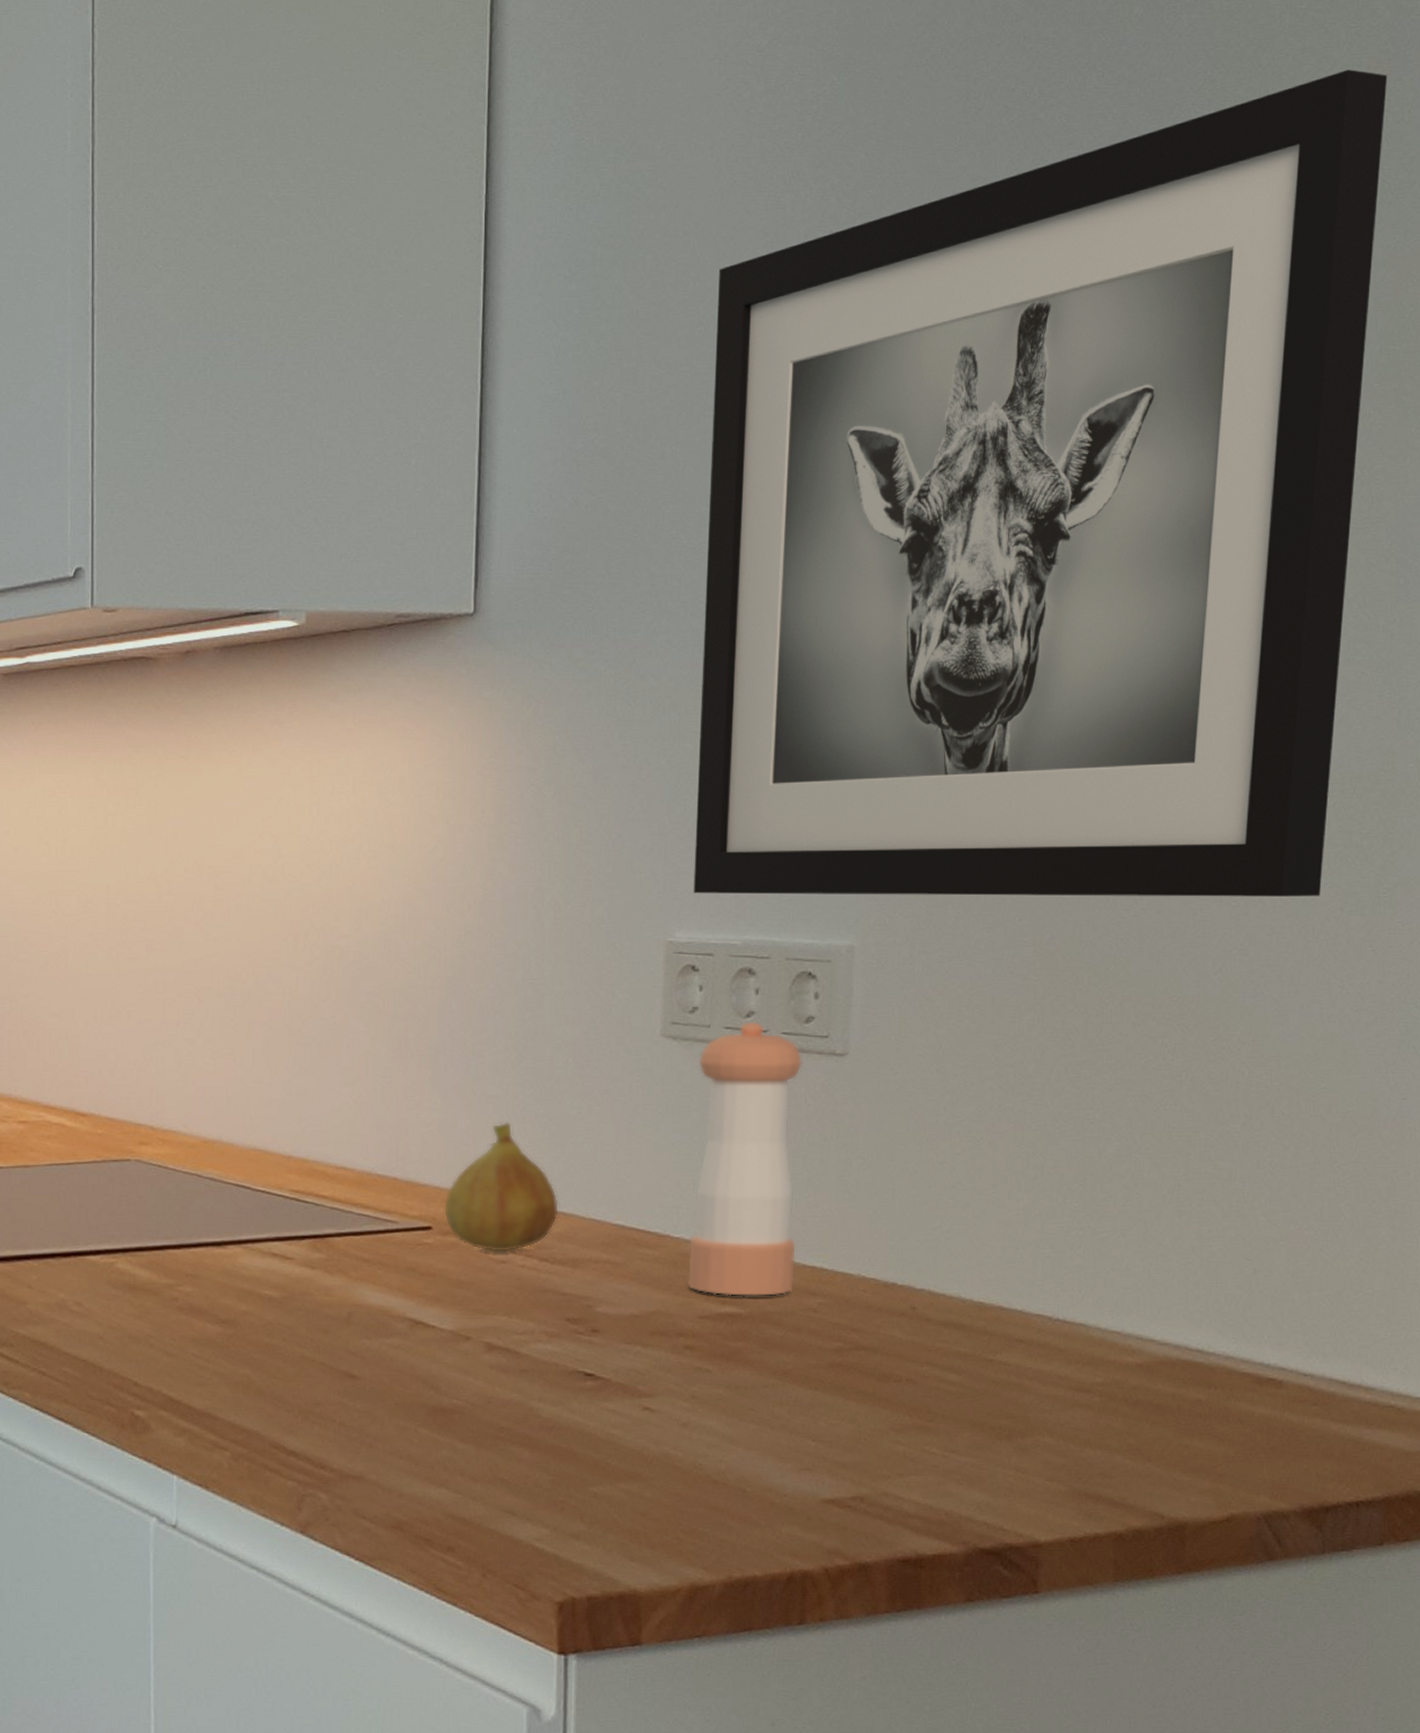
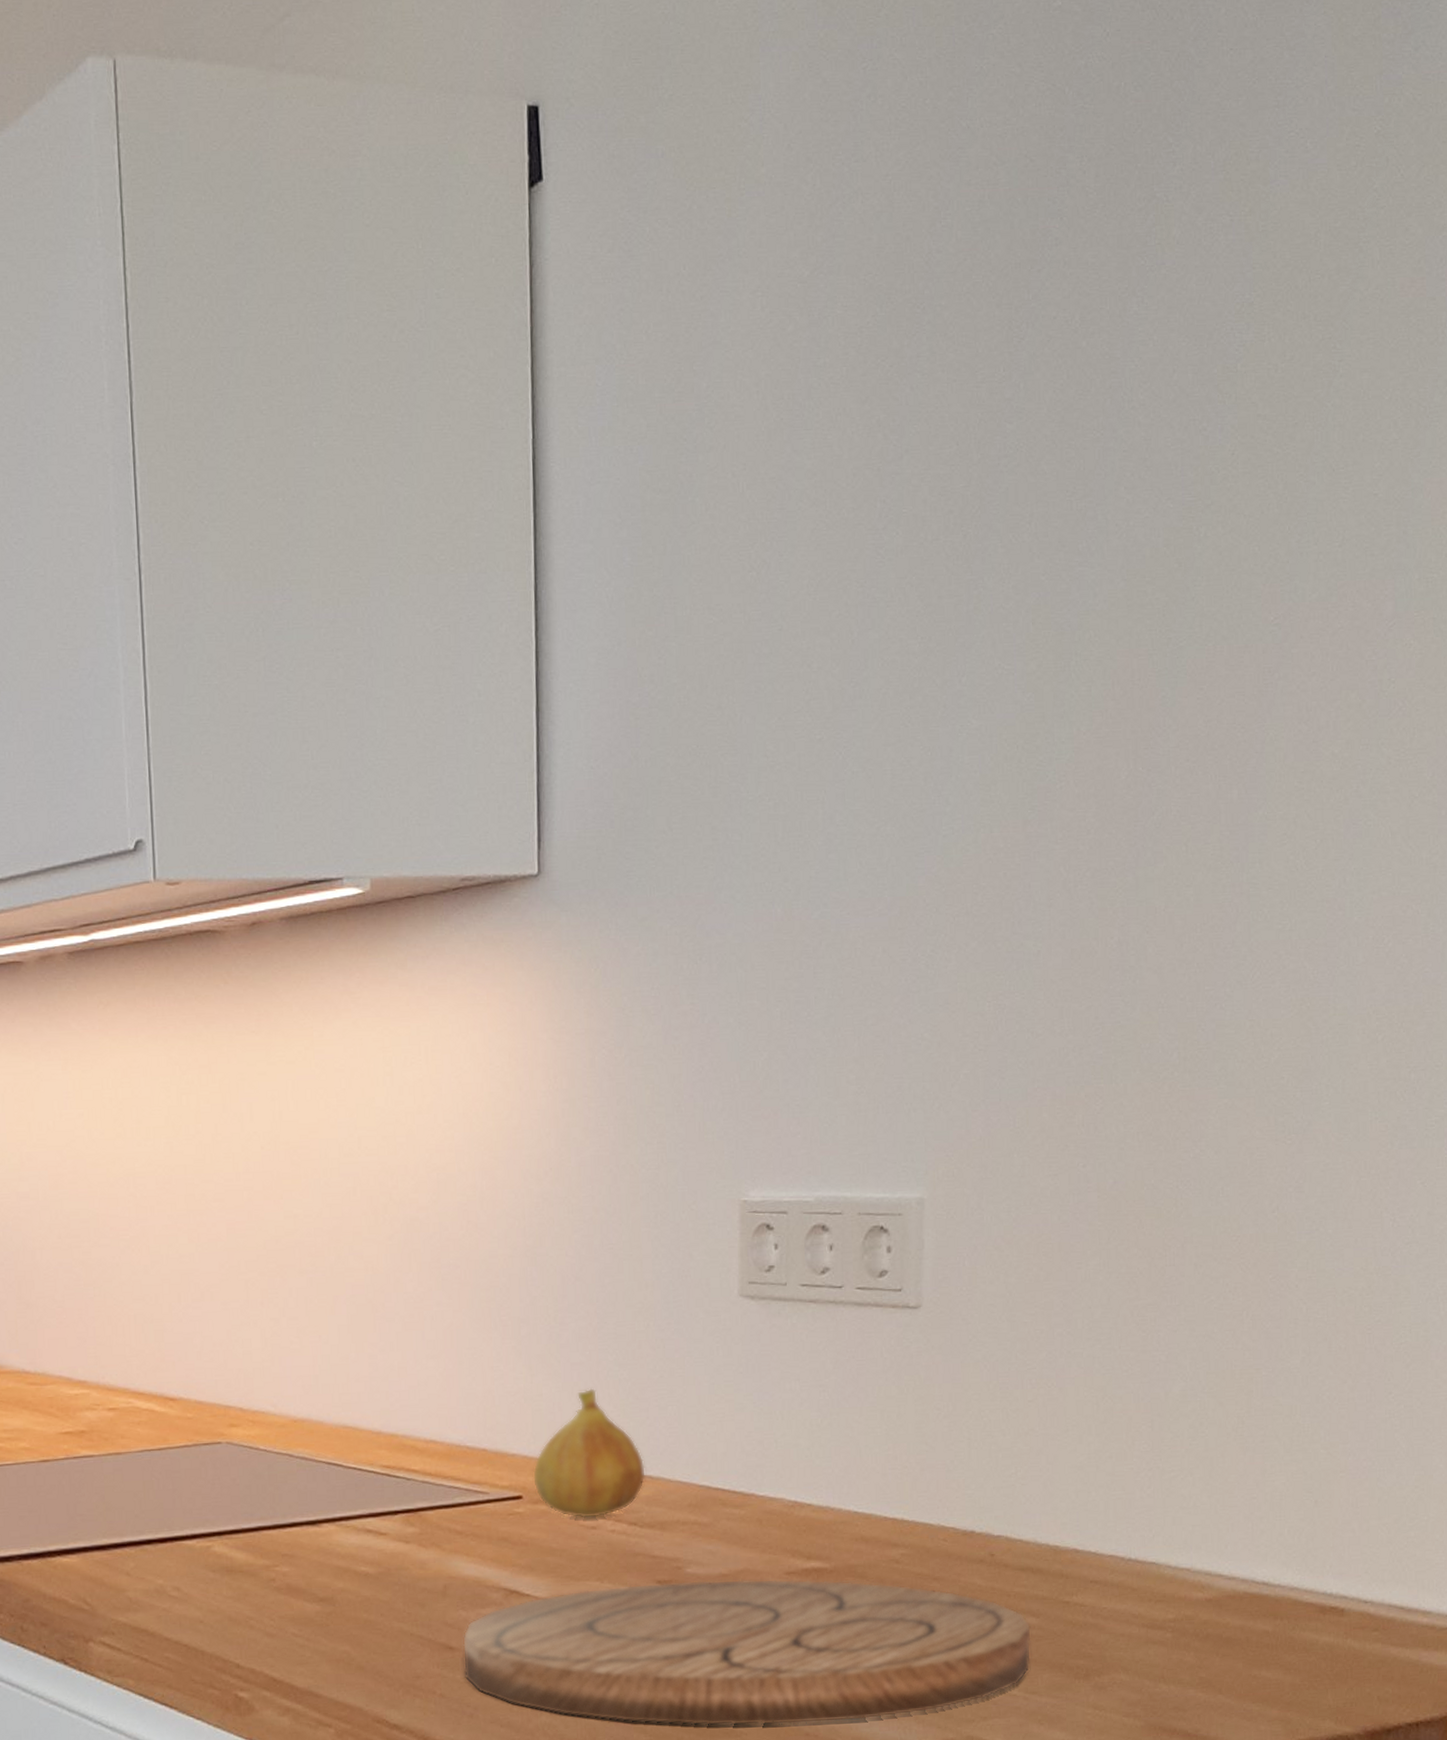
cutting board: none [364,1320,953,1471] -> present [463,1579,1032,1726]
pepper shaker: present [687,1021,803,1297] -> none [772,1277,878,1552]
wall art: present [693,69,1388,897] -> none [765,289,1422,1152]

